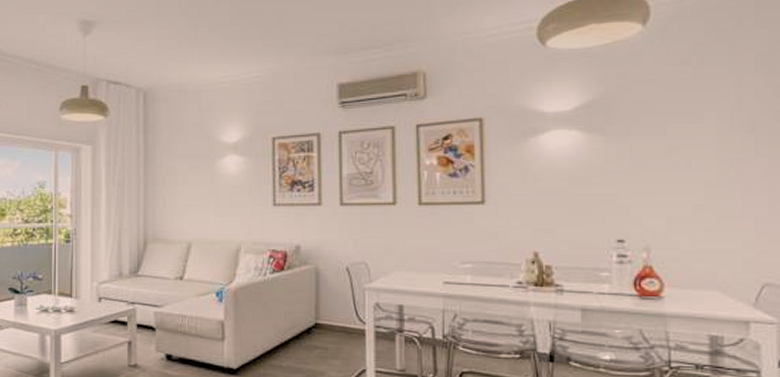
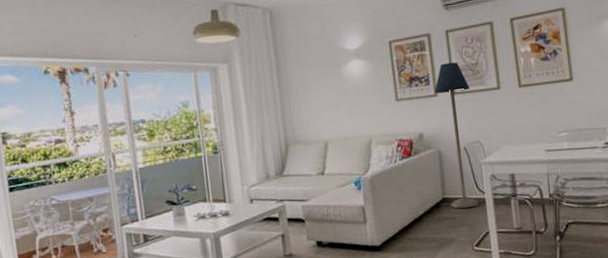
floor lamp: none [318,168,361,339] -> present [434,62,479,209]

